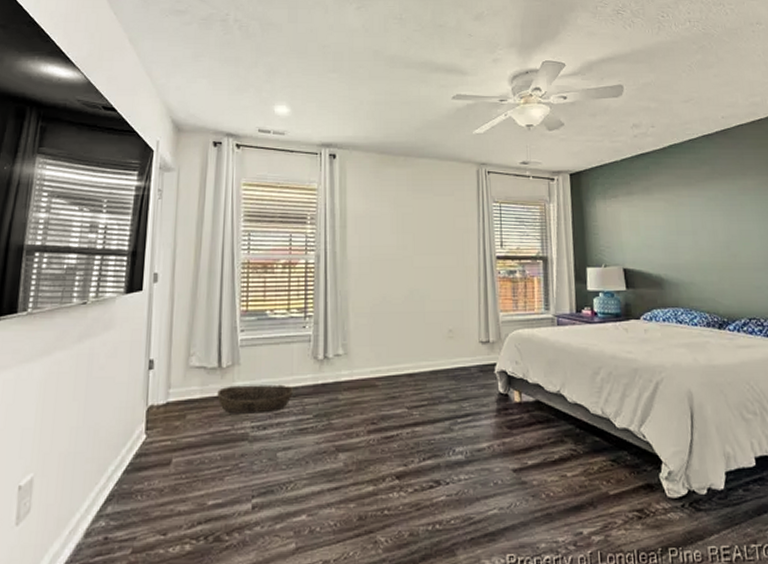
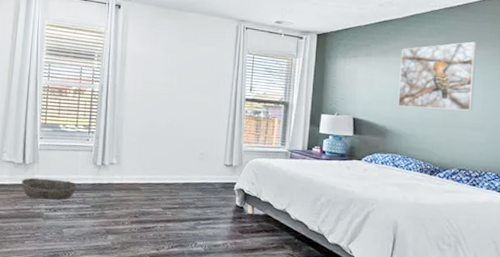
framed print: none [665,170,751,250] -> present [398,41,476,111]

